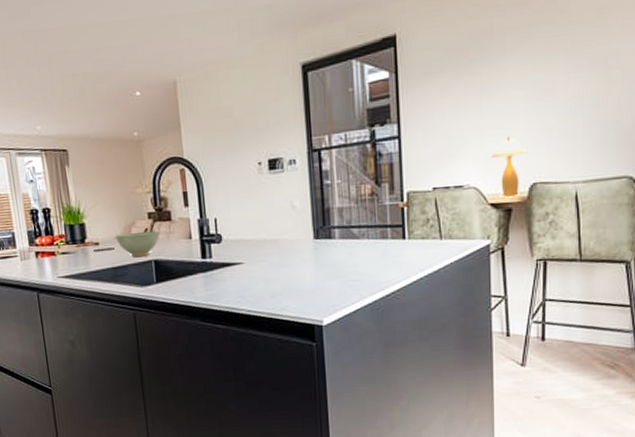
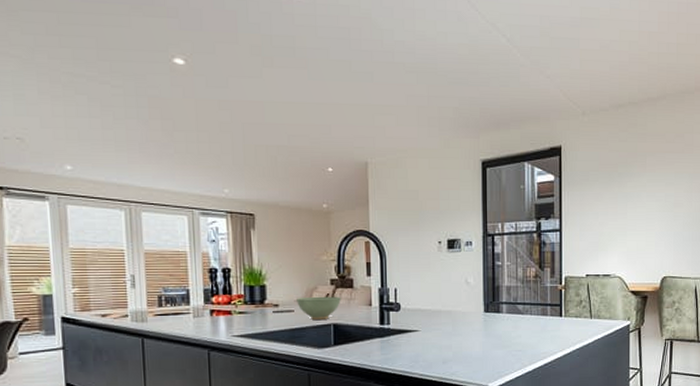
table lamp: present [491,135,528,197] -> none [633,237,661,286]

